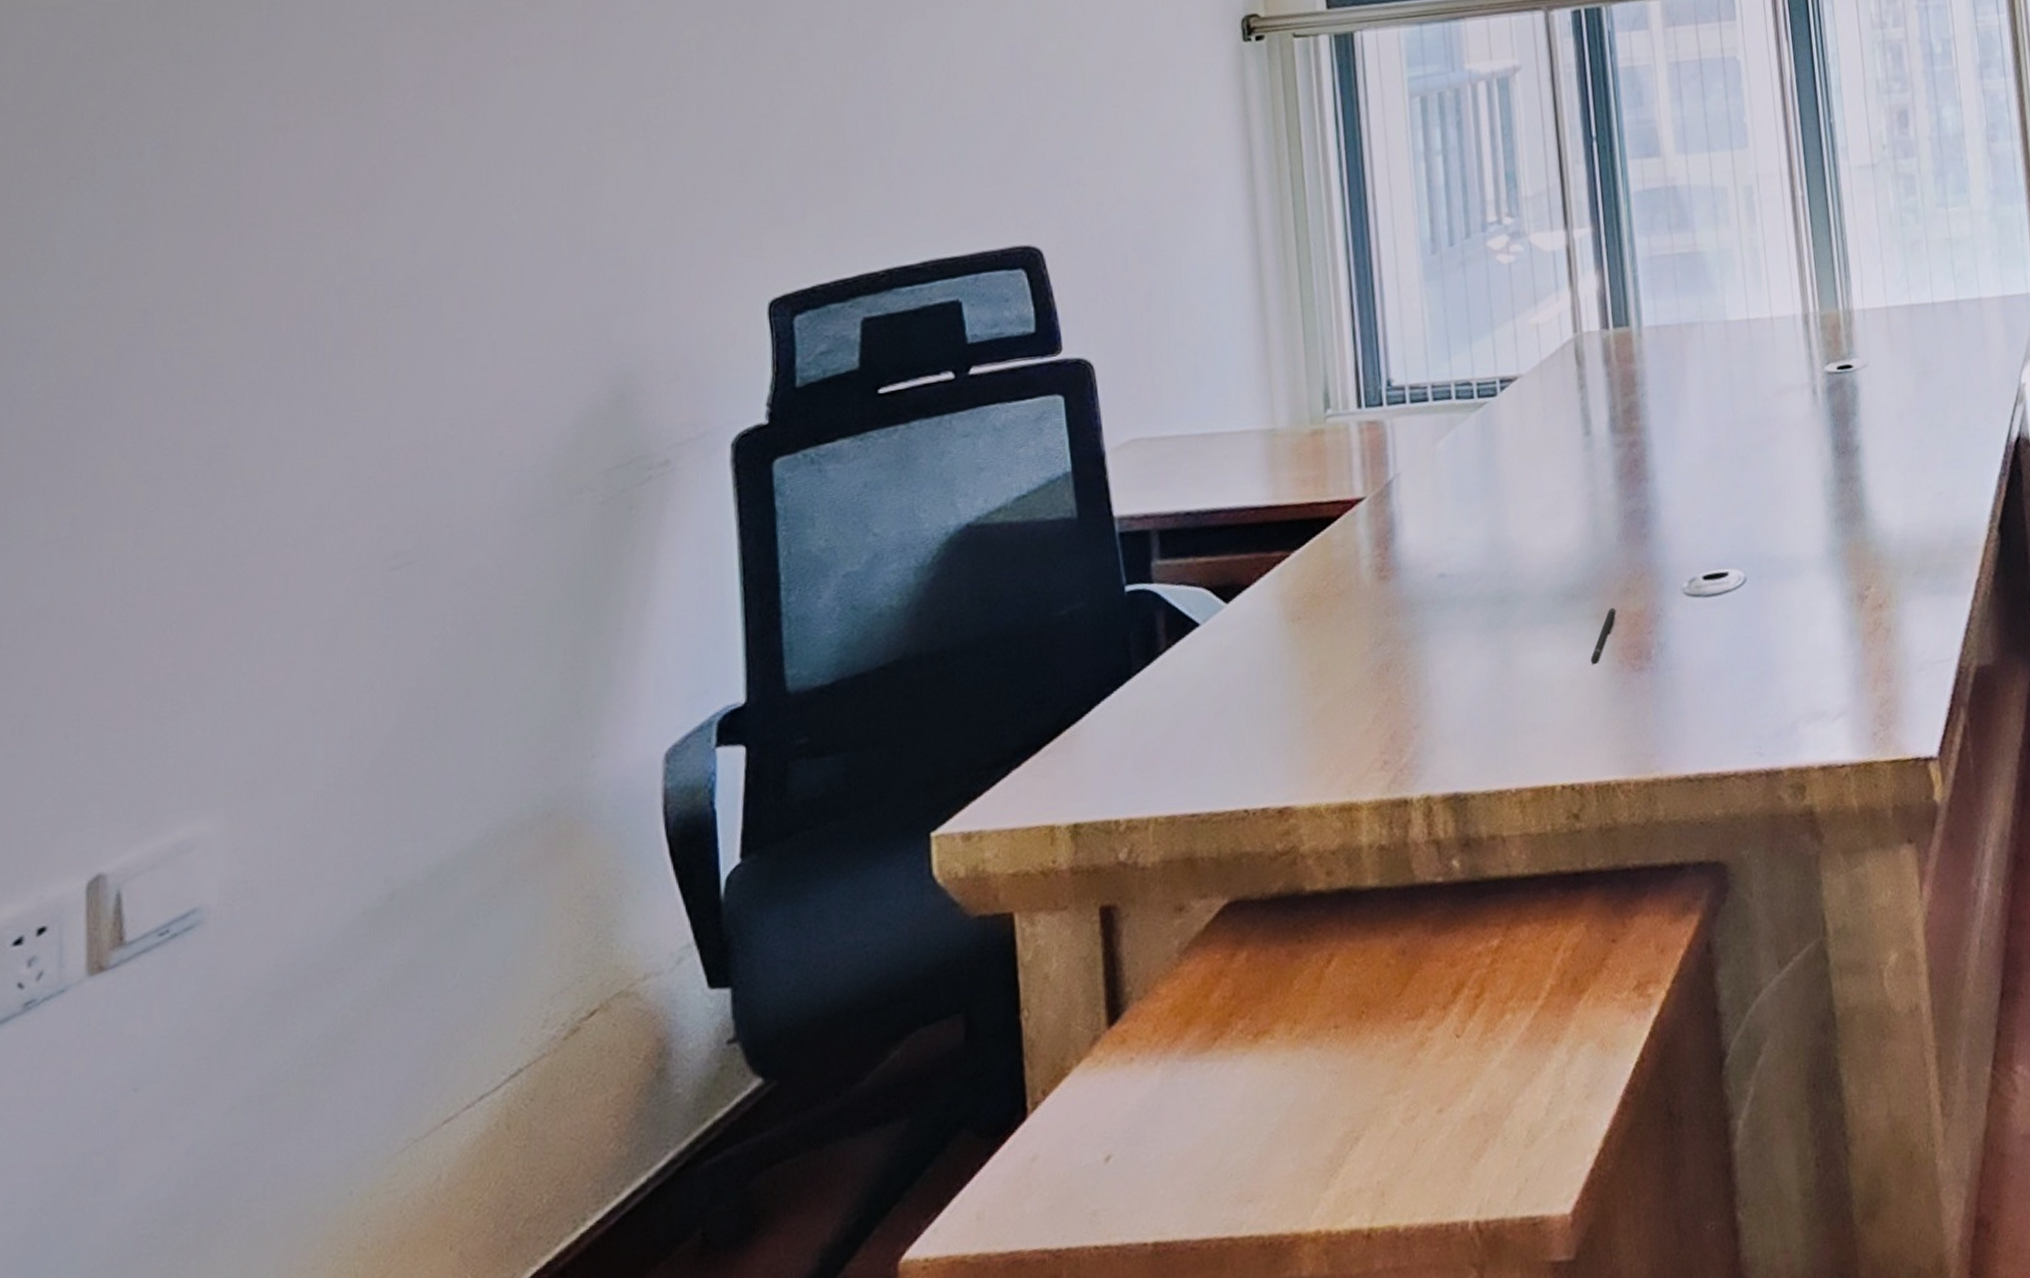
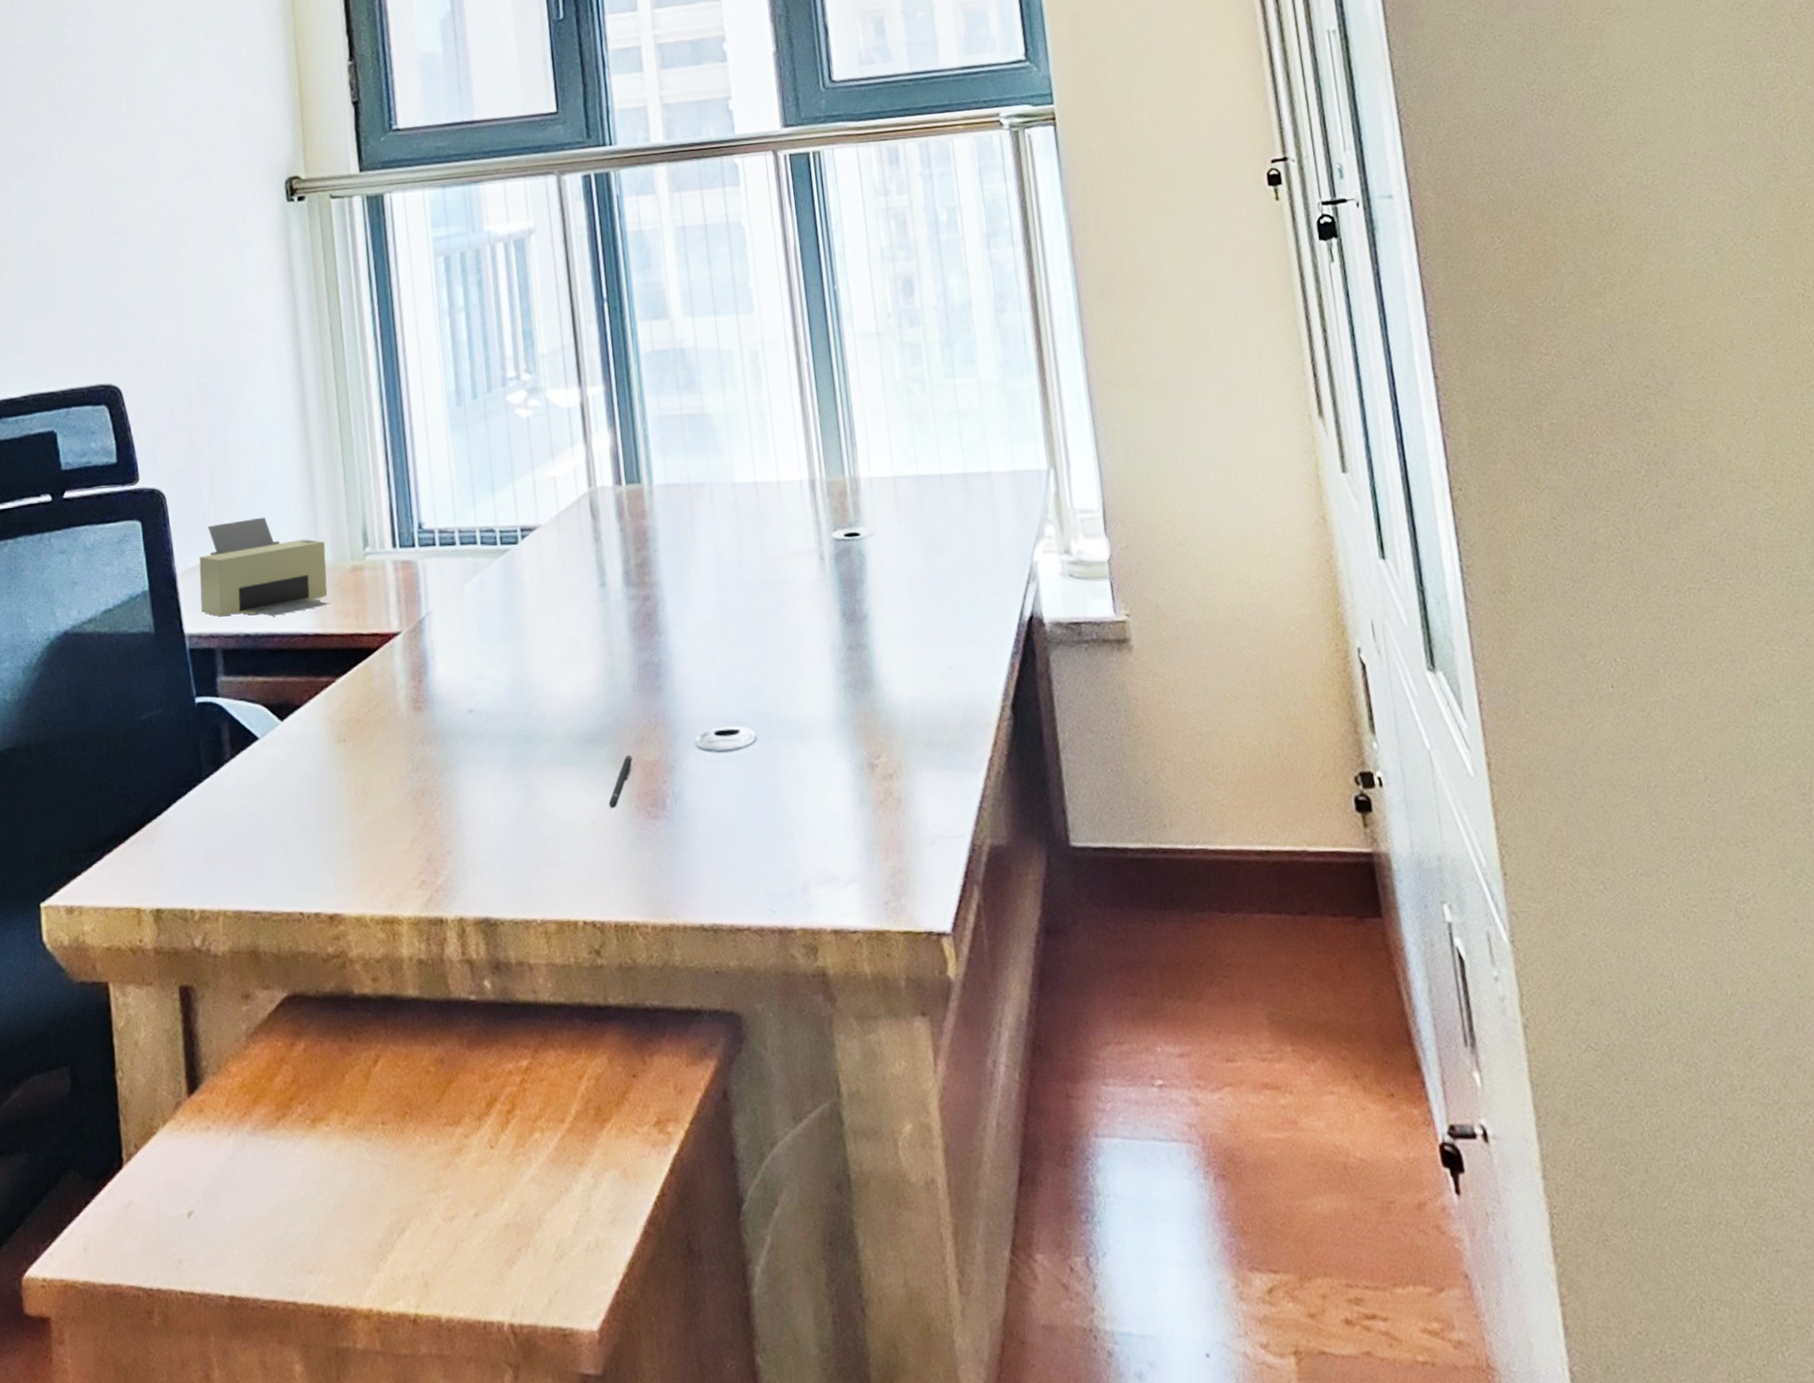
printer: none [1132,383,1286,495] -> present [199,517,331,617]

